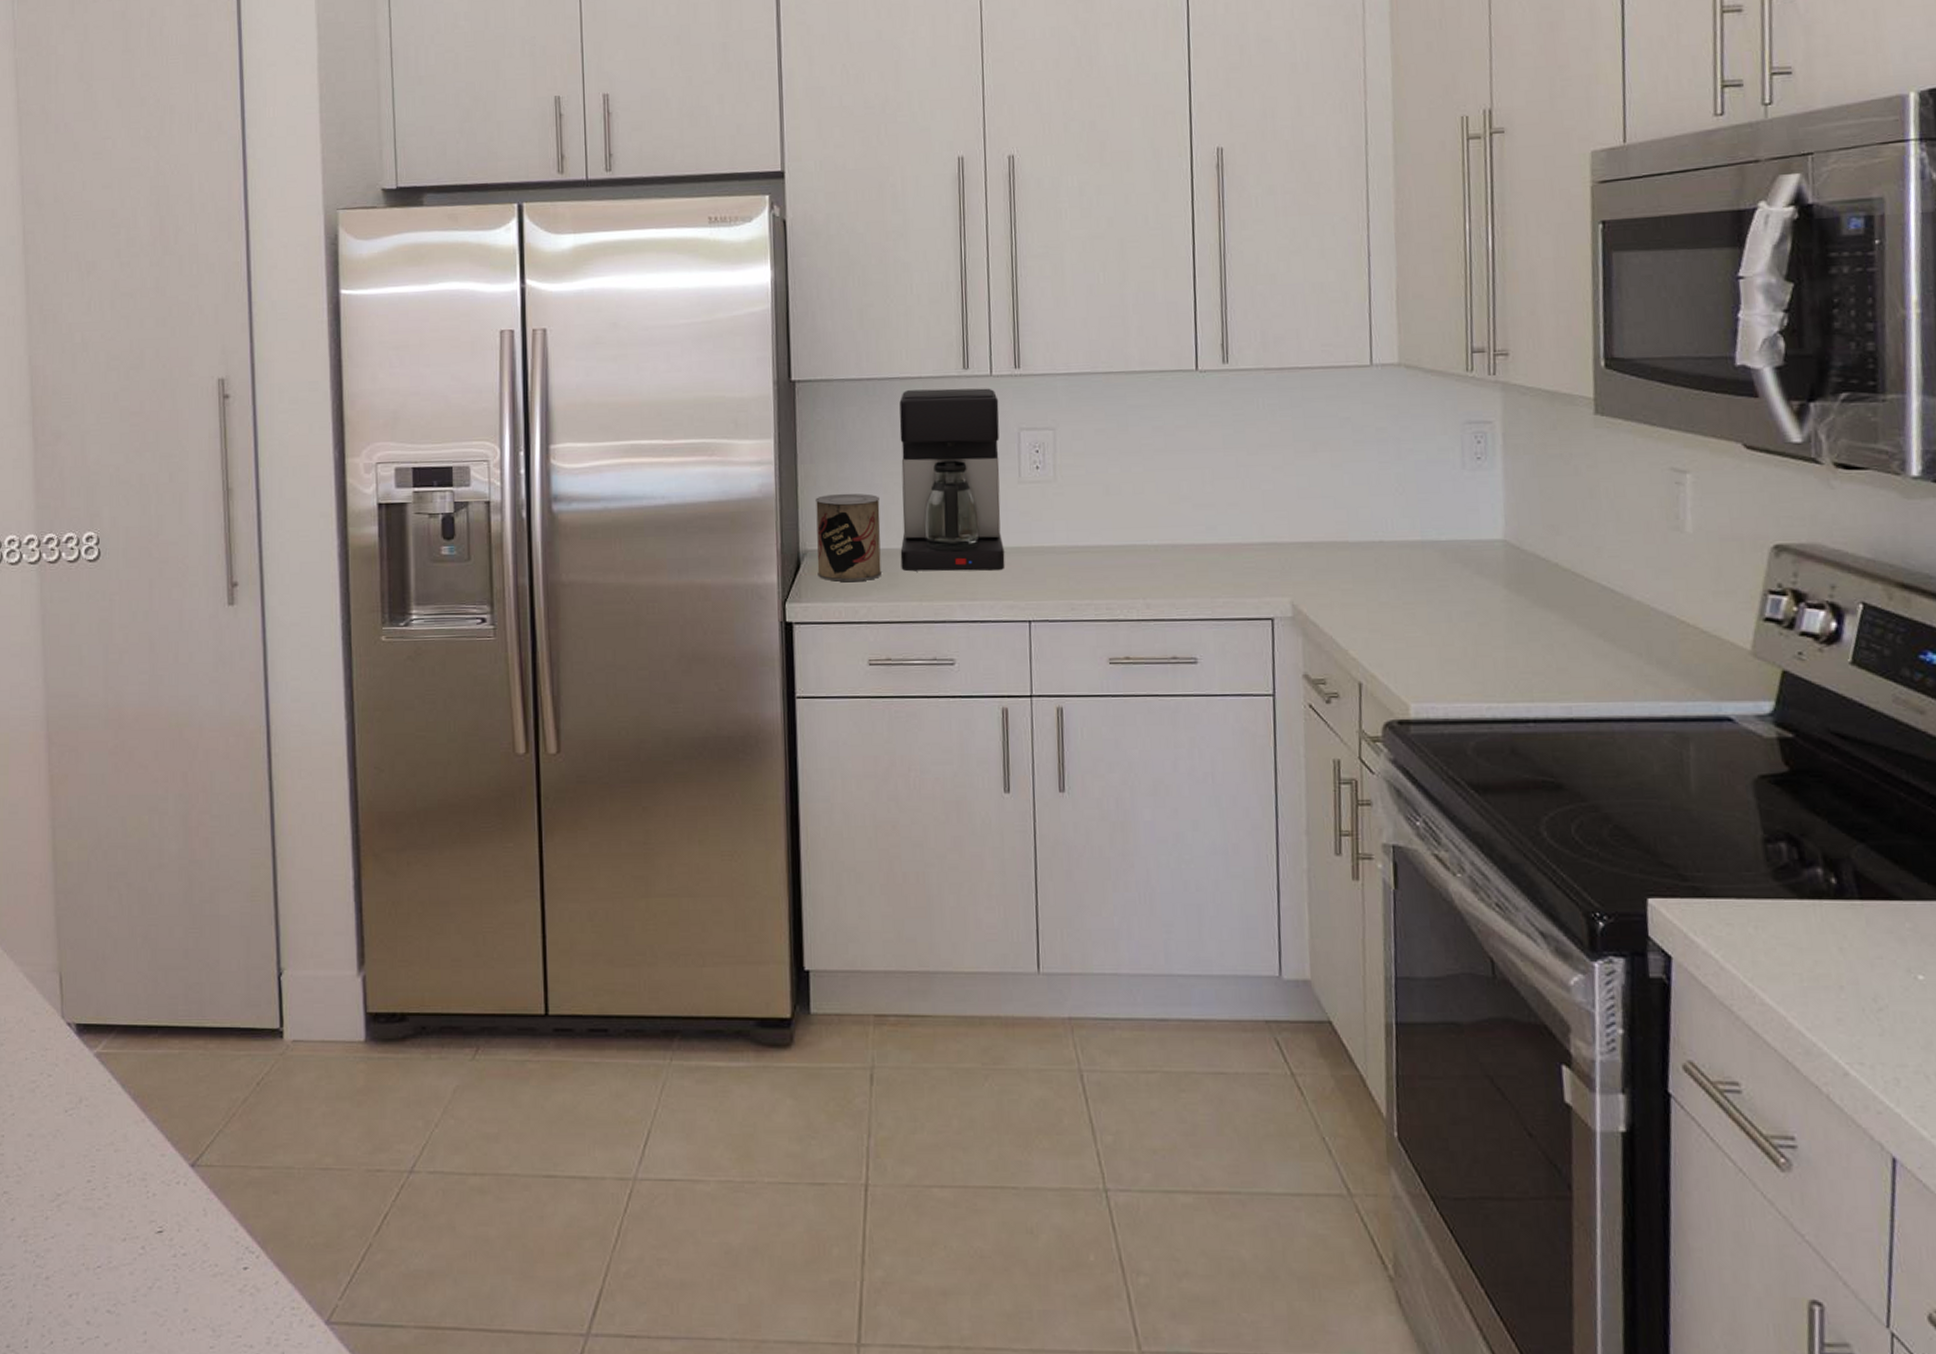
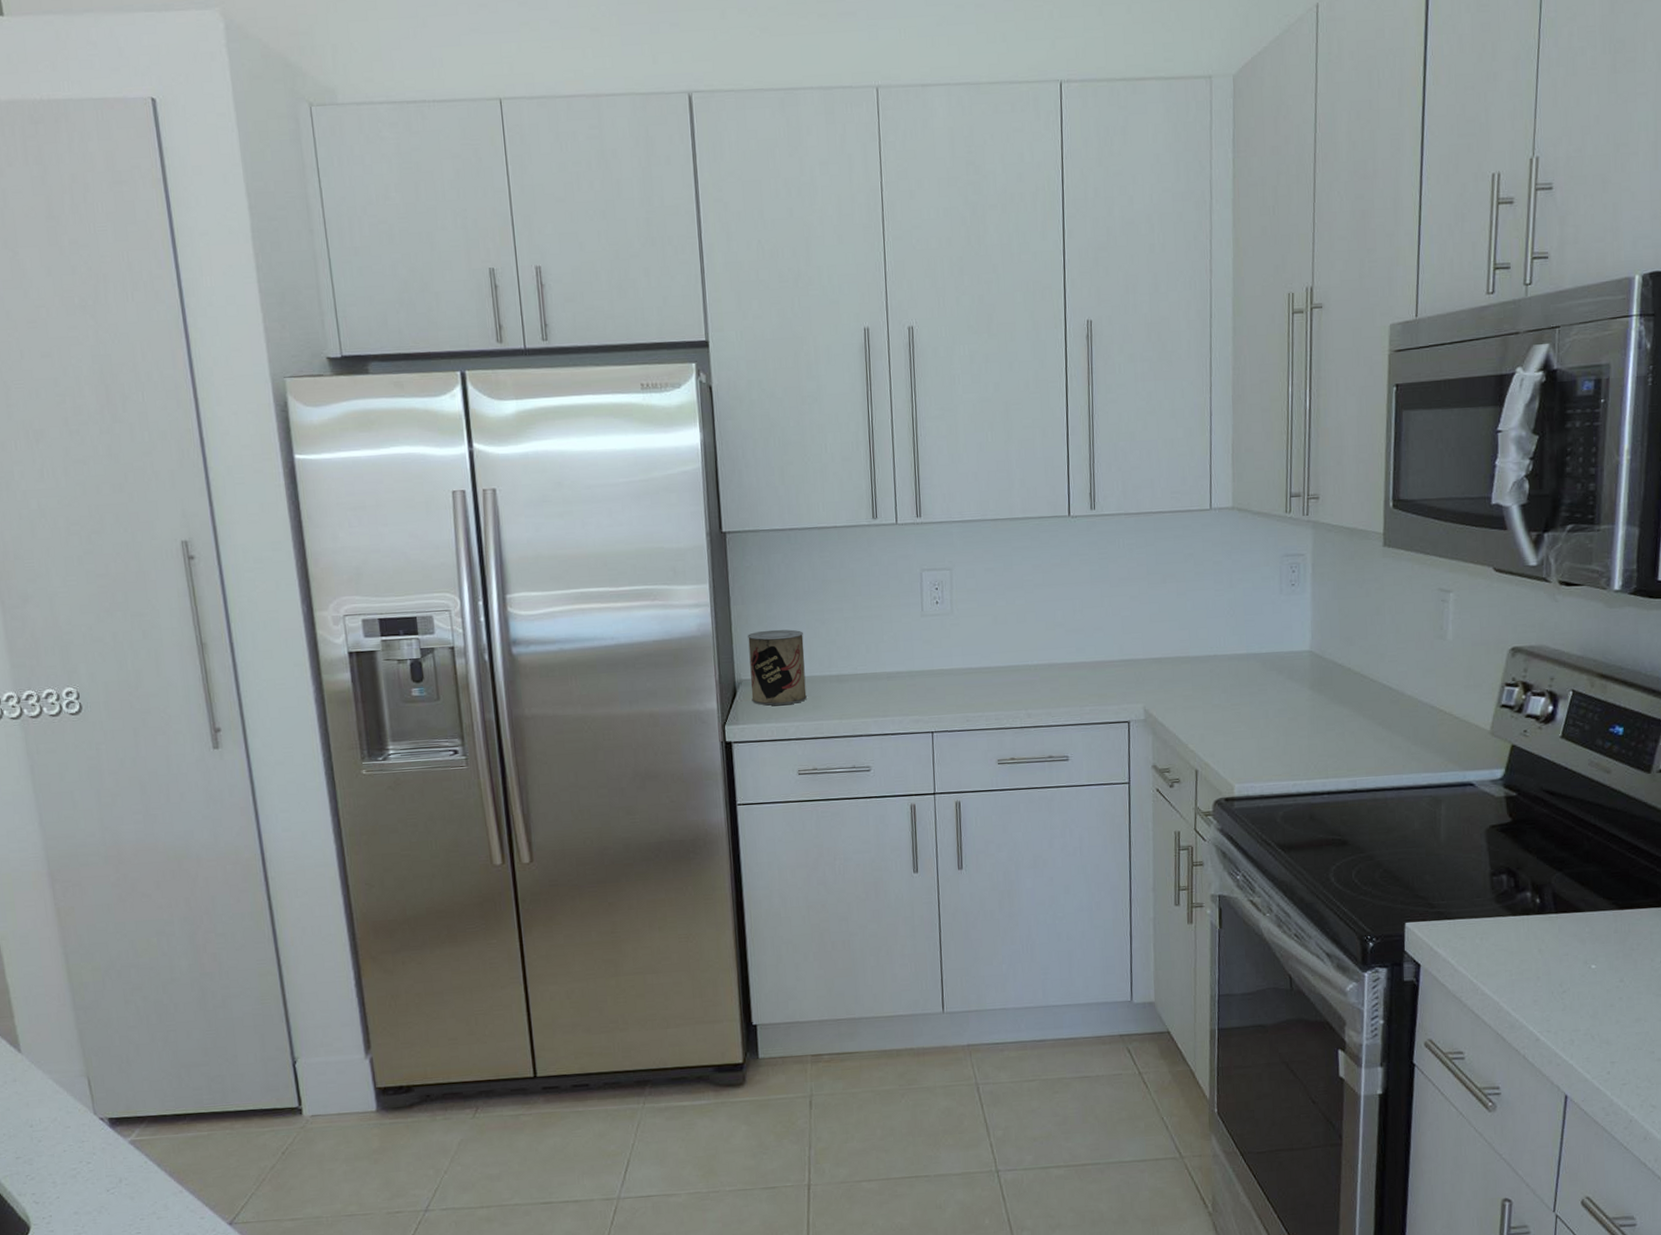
coffee maker: present [899,388,1006,572] -> none [818,535,912,695]

